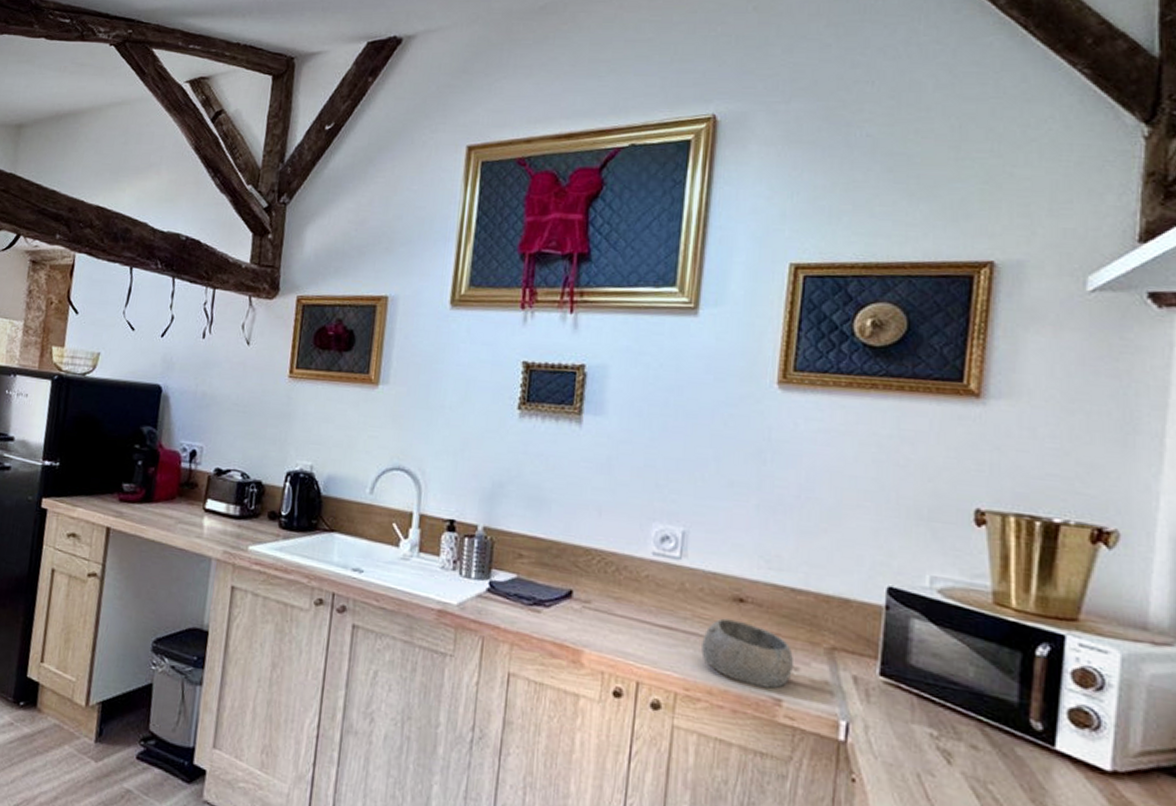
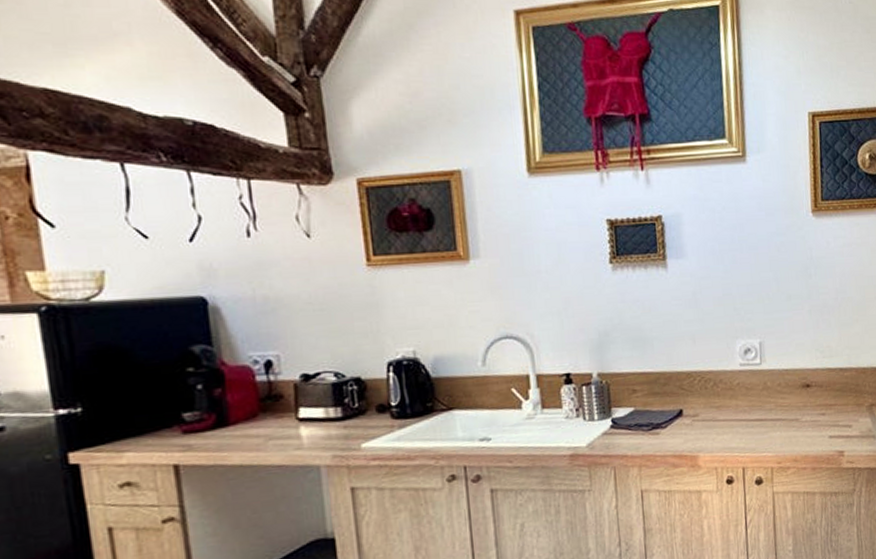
bowl: present [701,618,795,689] -> none [785,401,849,447]

